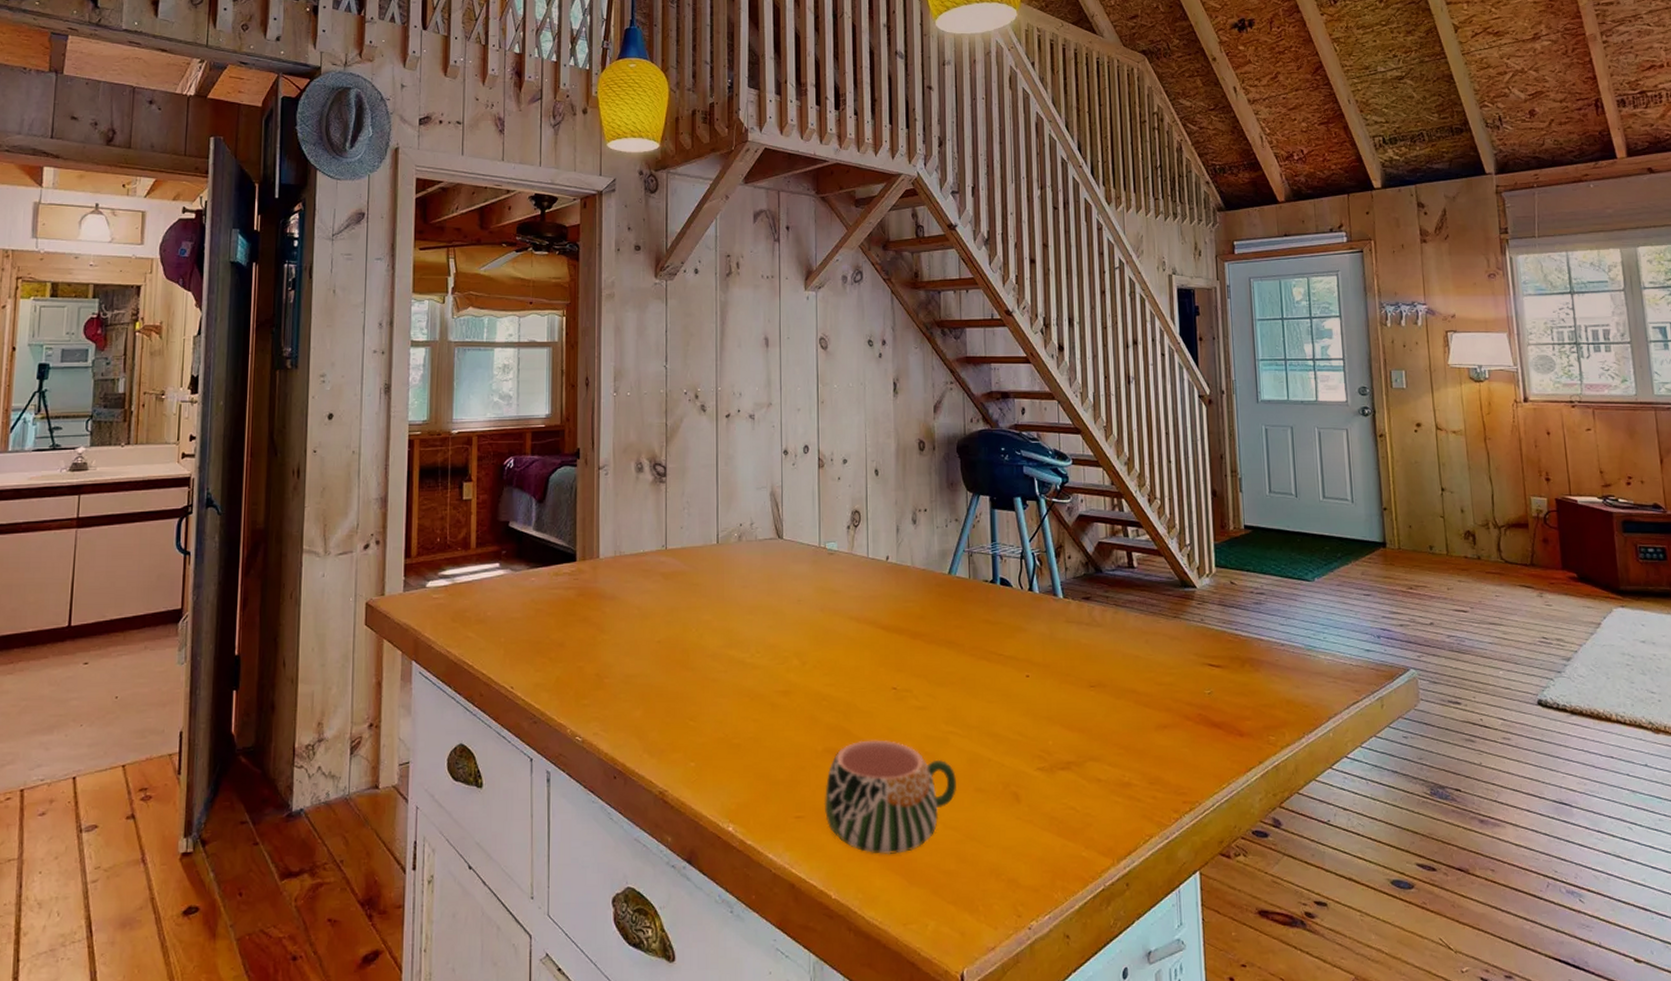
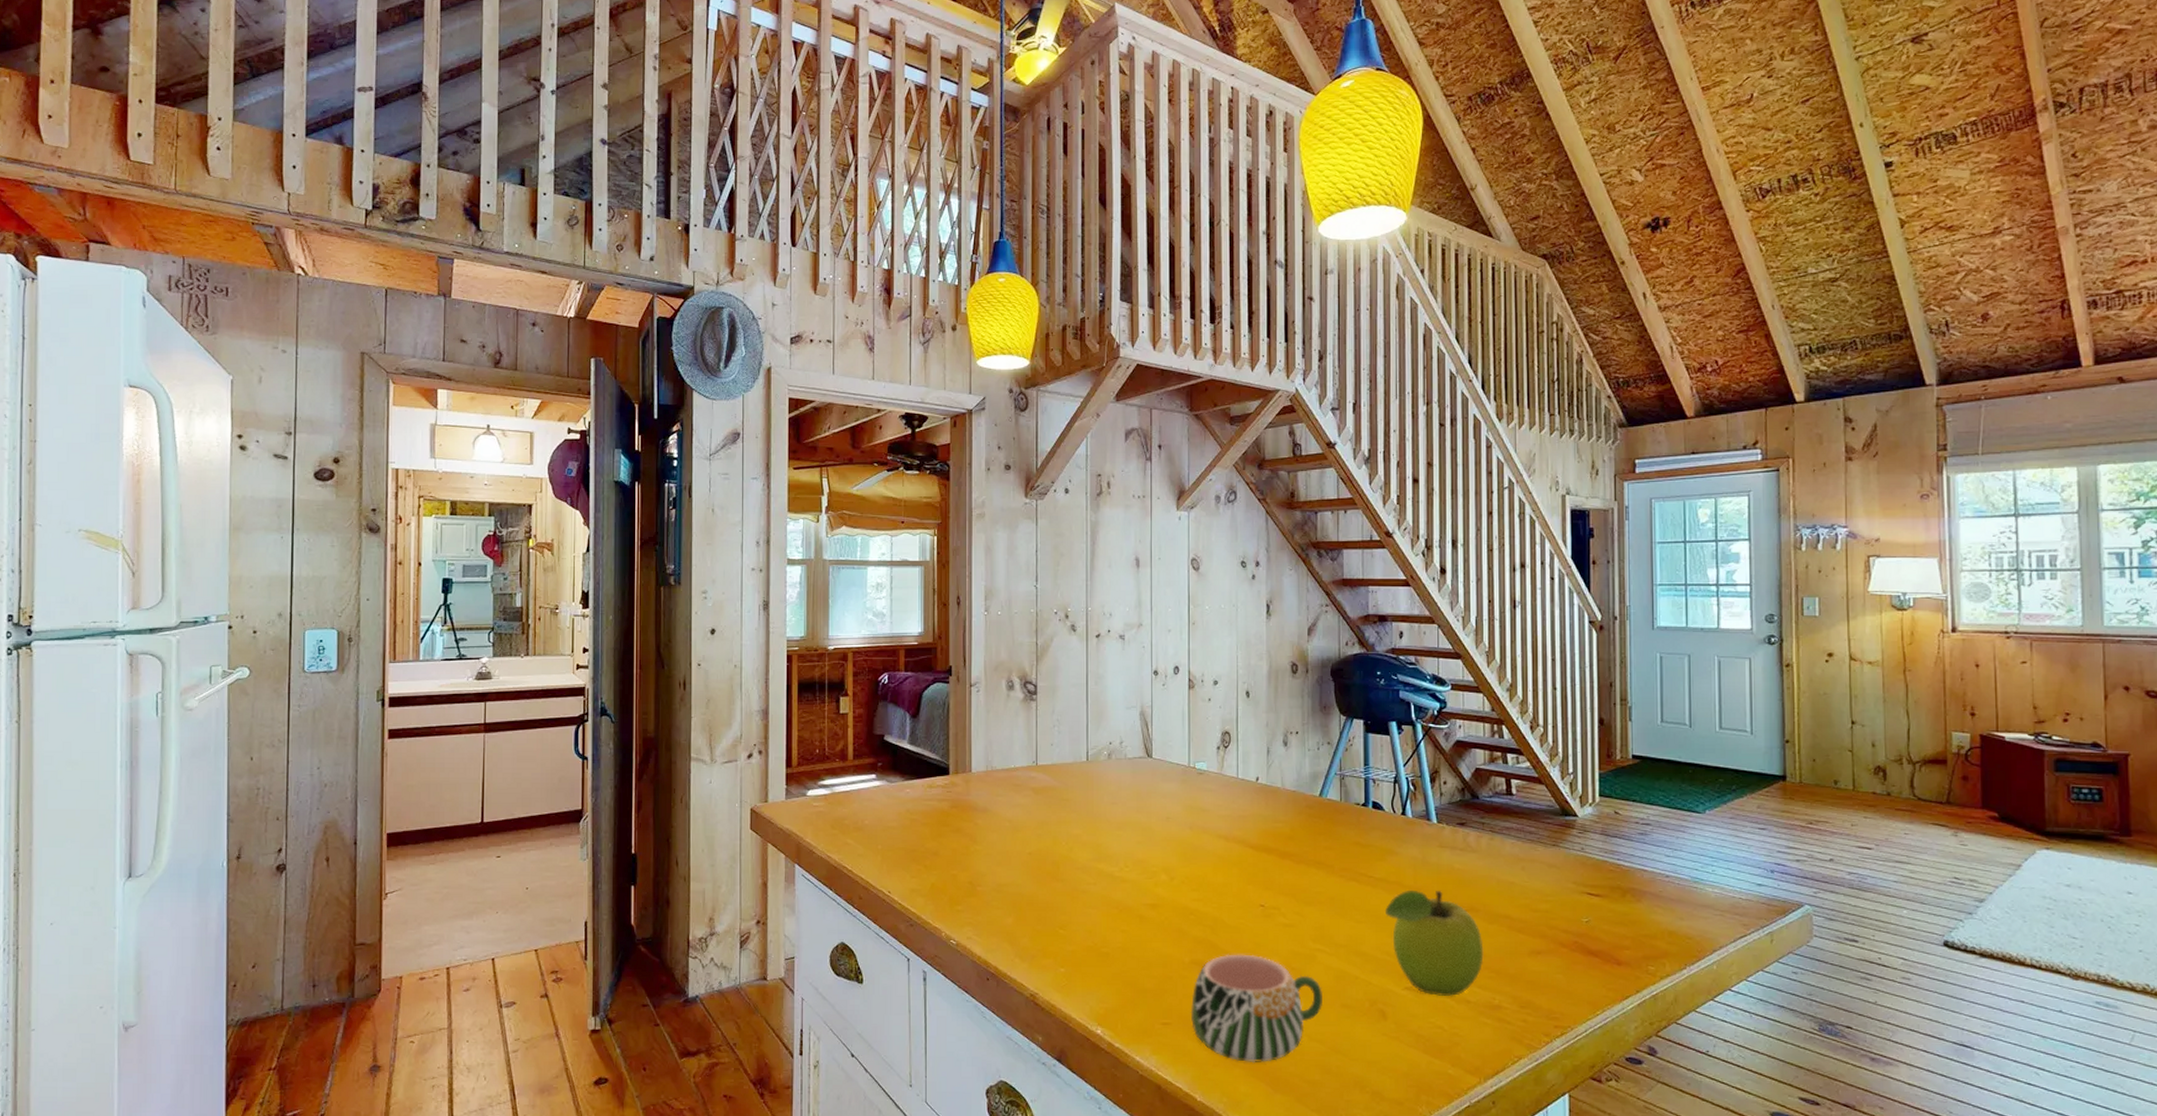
fruit: none [1015,666,1113,776] -> present [1384,889,1484,997]

